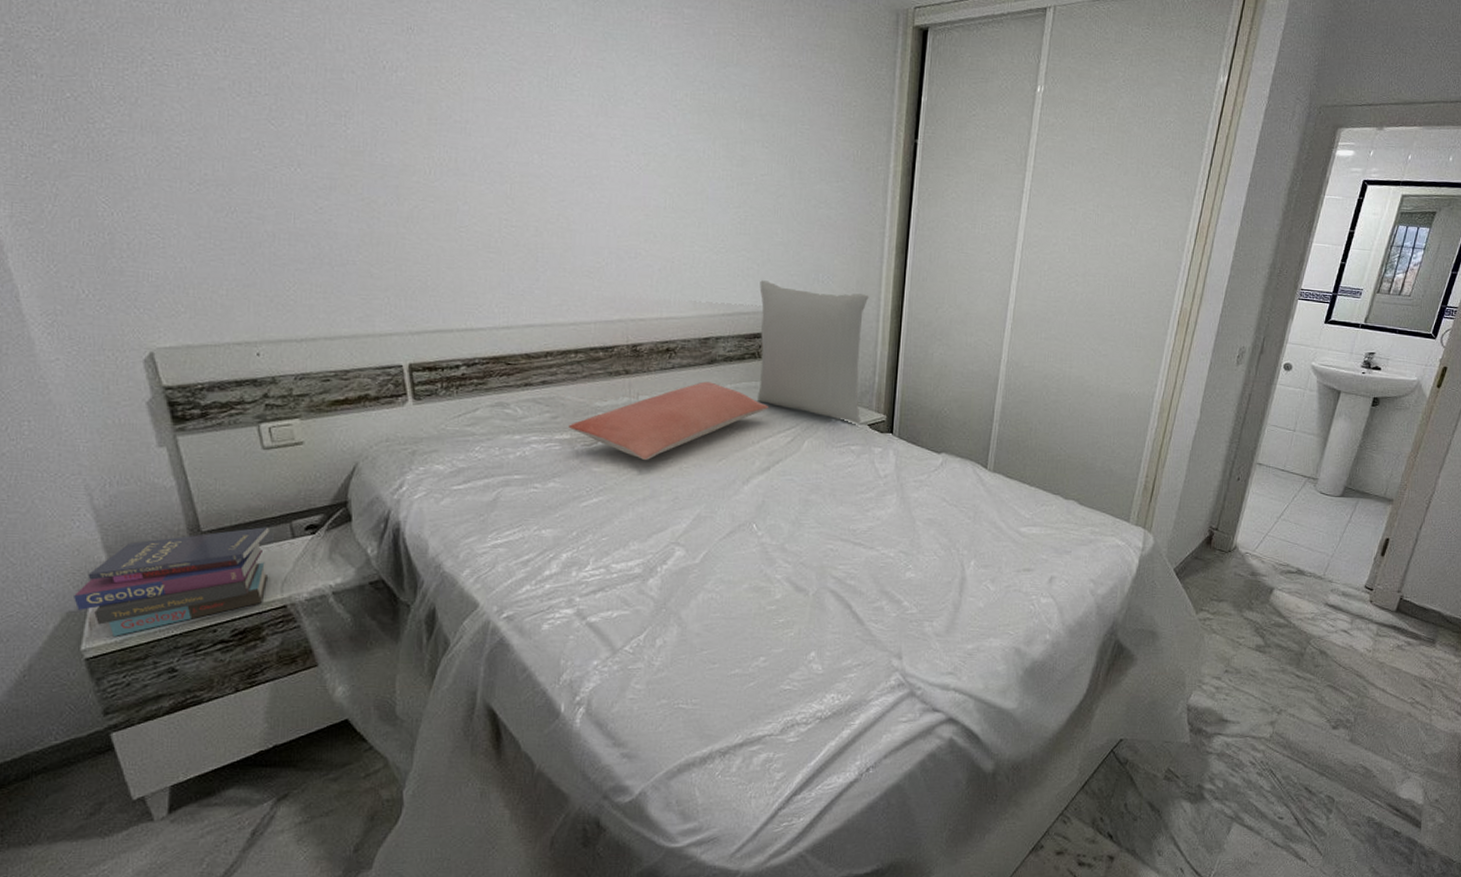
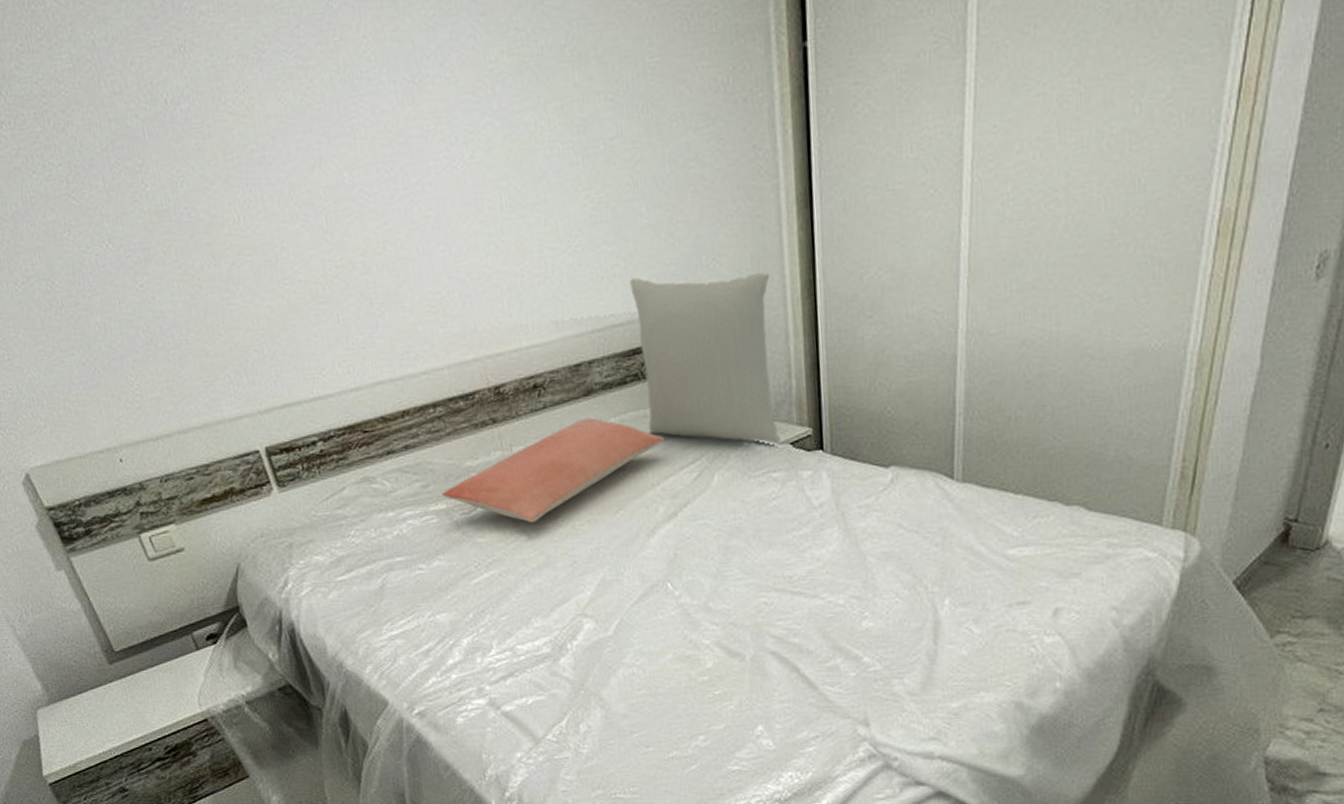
books: present [74,527,270,636] -> none [24,641,185,761]

